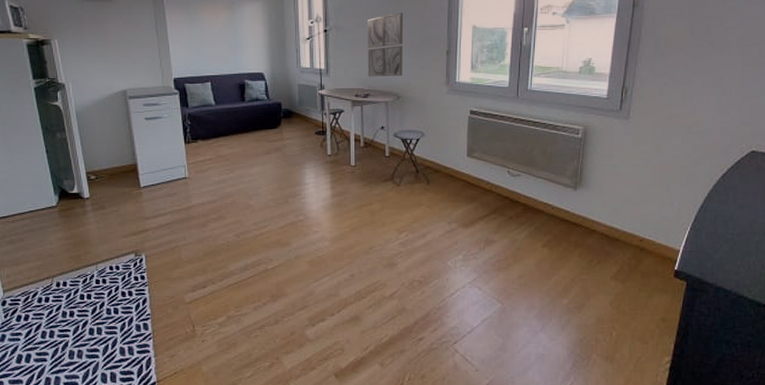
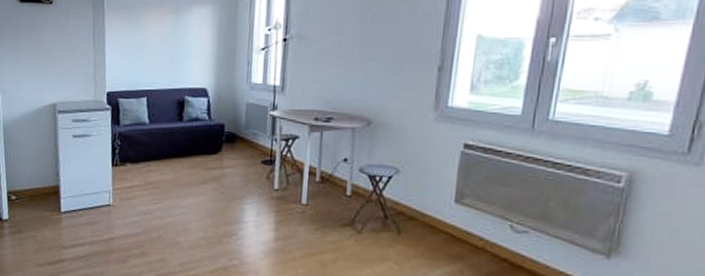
wall art: present [368,12,404,77] -> none [332,17,386,98]

